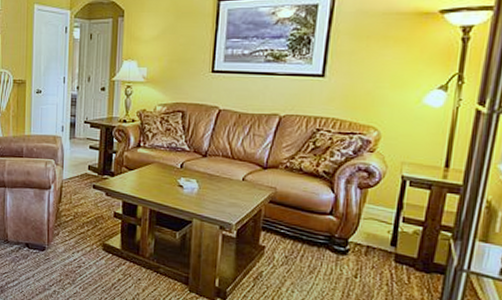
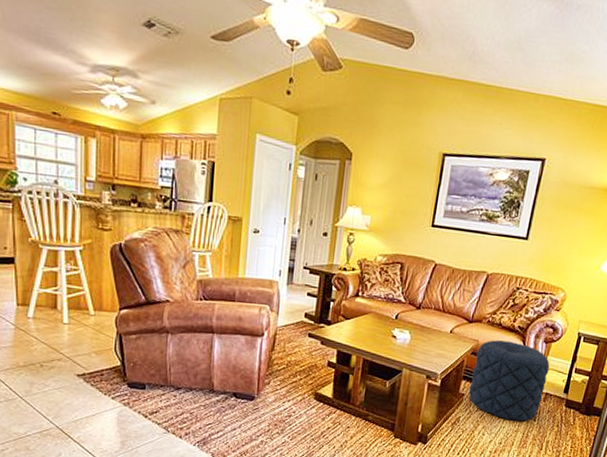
pouf: none [270,187,368,279] -> present [468,340,550,422]

